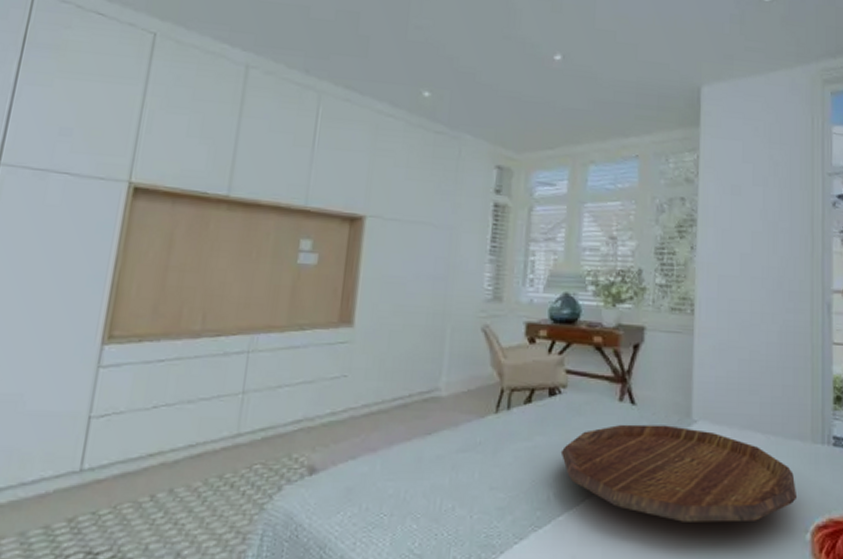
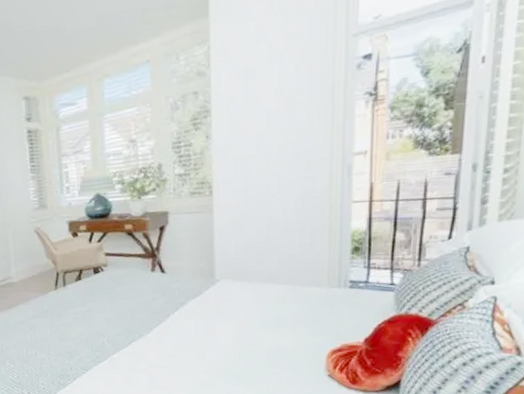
tray: present [560,424,798,523] -> none [108,285,314,354]

